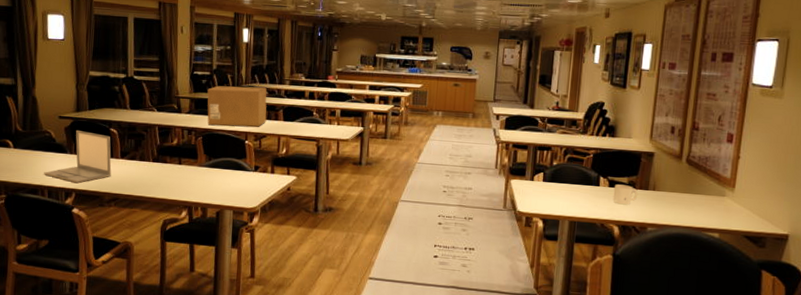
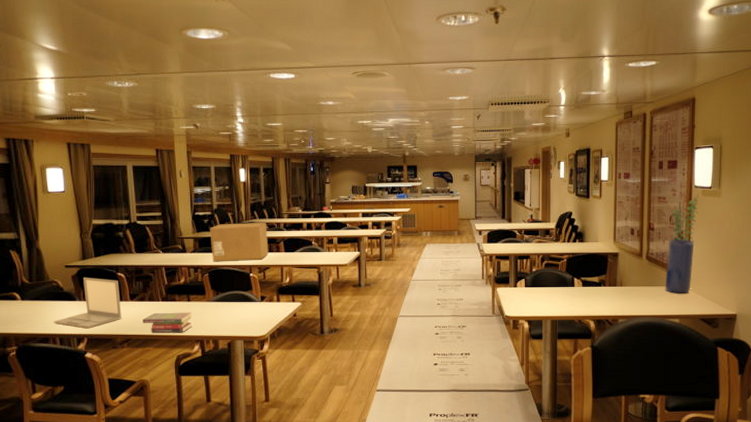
books: none [131,173,183,197] -> present [142,312,193,333]
mug: present [613,184,638,205] -> none [587,284,607,301]
vase: none [705,93,757,206] -> present [665,194,700,293]

